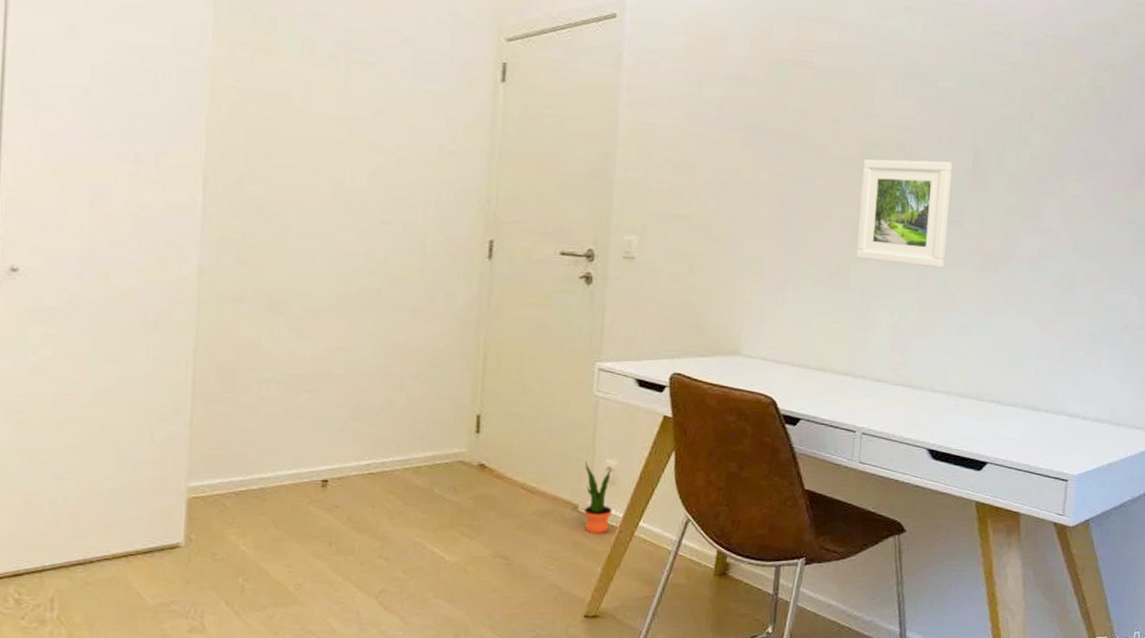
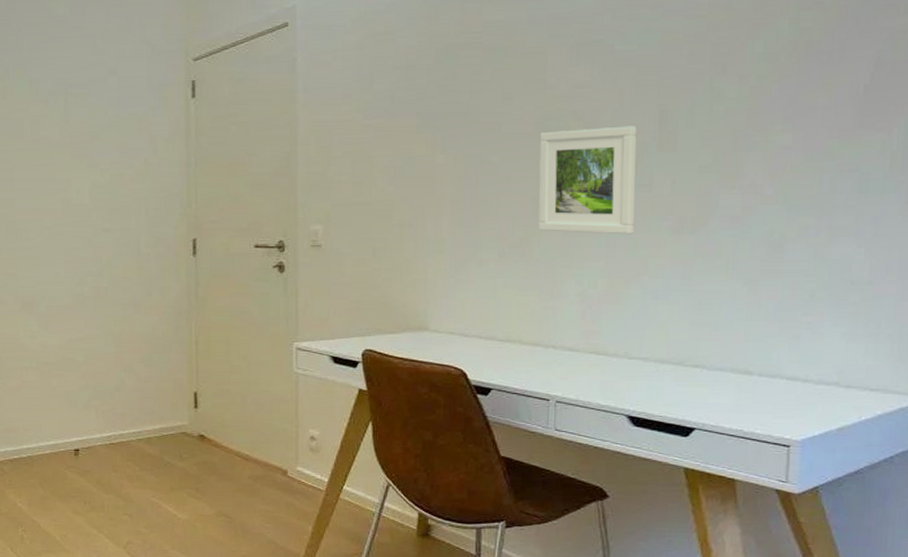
potted plant: present [584,460,612,535] -> none [290,431,318,497]

